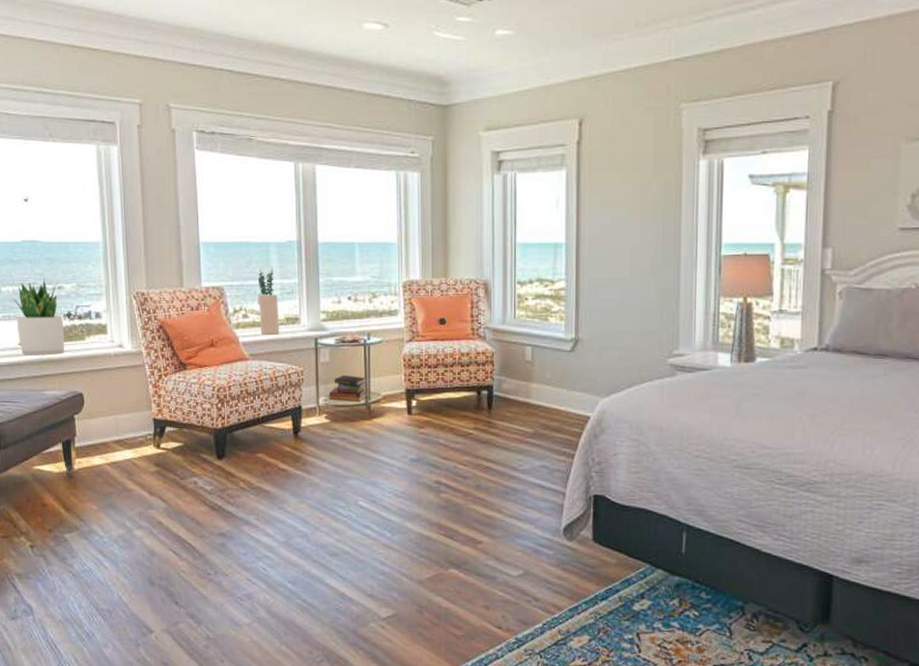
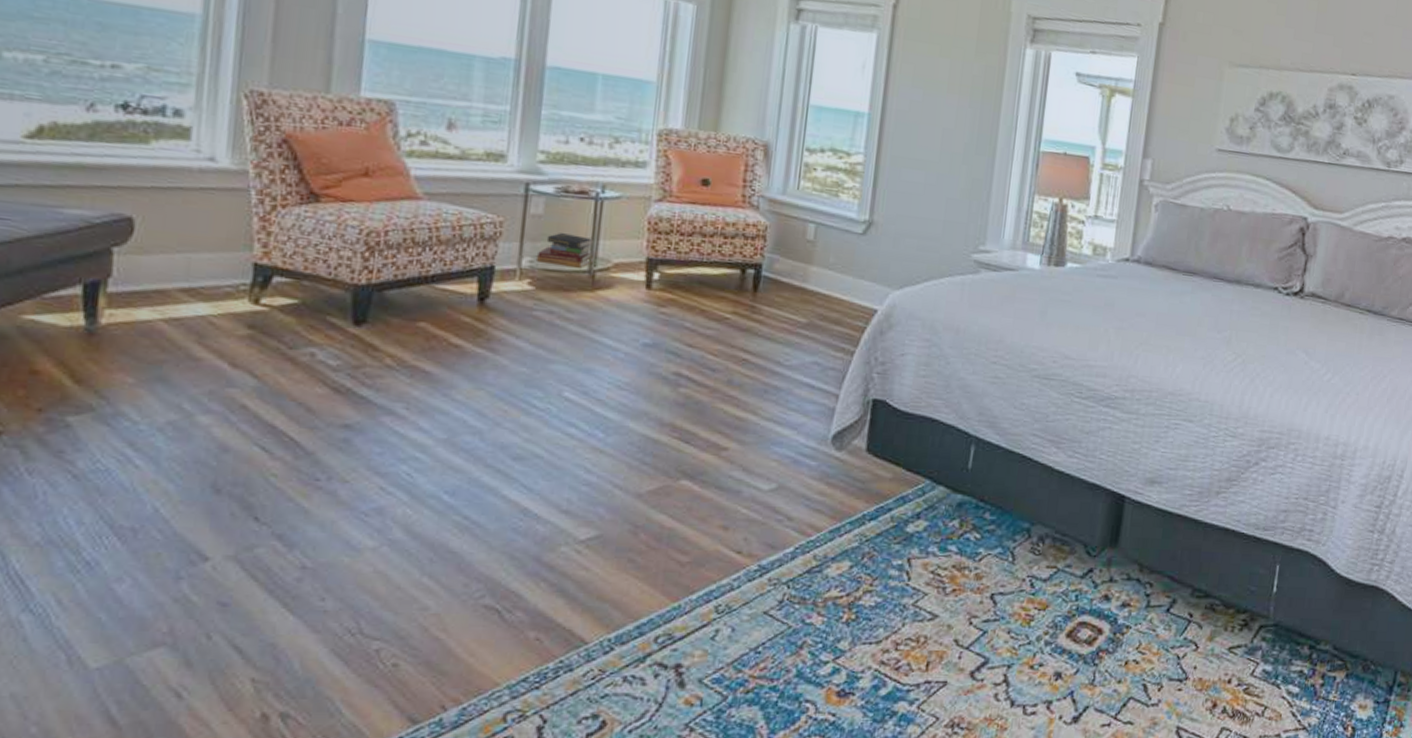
planter: present [12,278,65,356] -> none [21,49,114,160]
vase: present [258,267,280,336] -> none [445,86,478,173]

